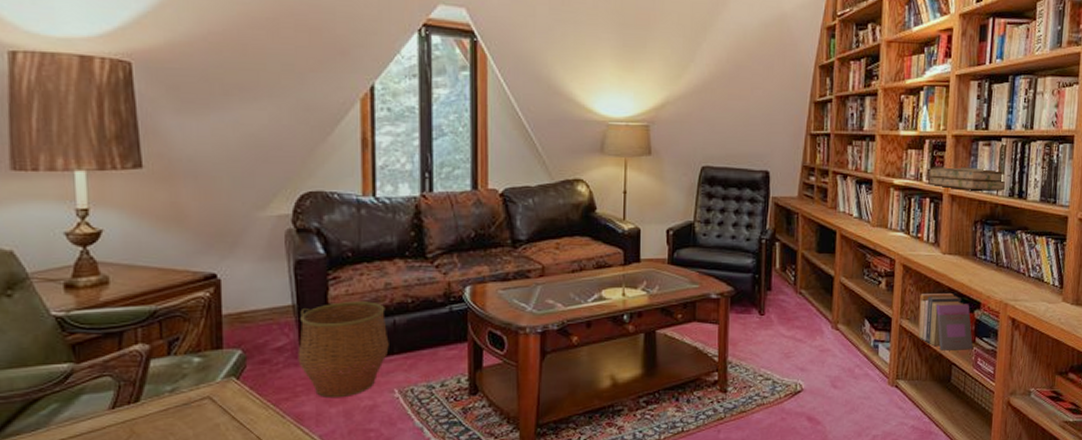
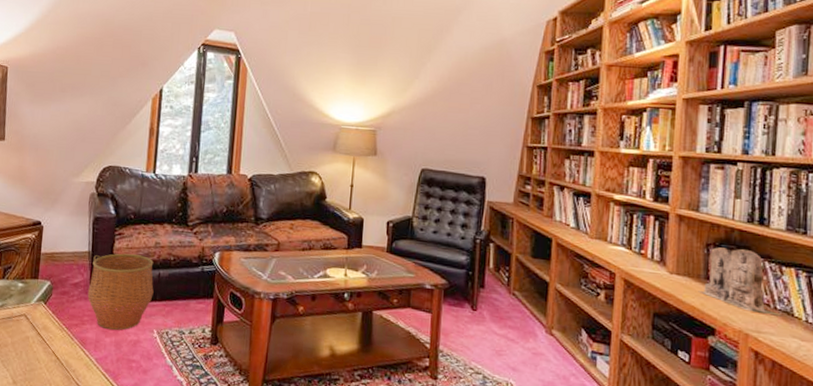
books: present [917,293,974,351] -> none [641,311,708,378]
decorative box: present [929,166,1006,191] -> none [654,185,744,216]
bookend: none [967,223,1035,283] -> present [698,247,783,317]

